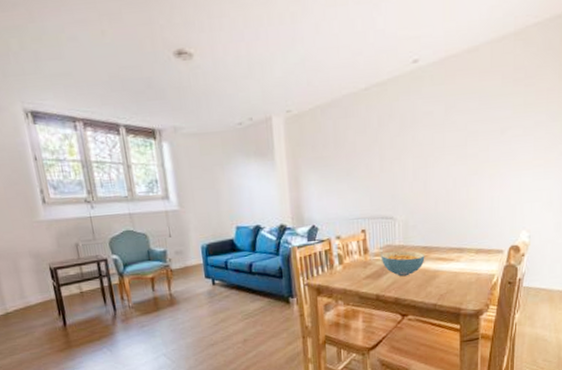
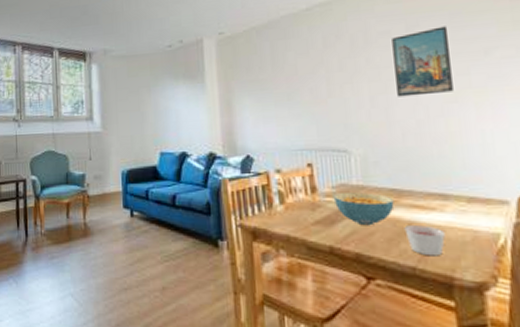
candle: none [431,272,458,295] -> present [404,225,445,257]
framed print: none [434,108,477,171] -> present [392,26,453,97]

